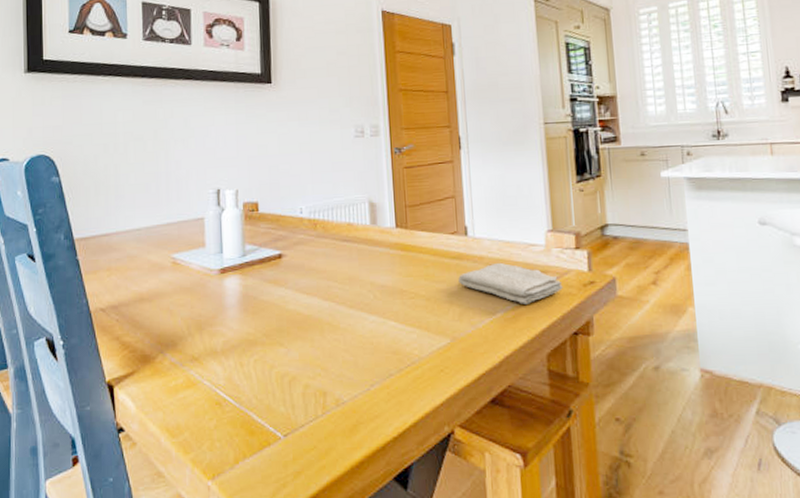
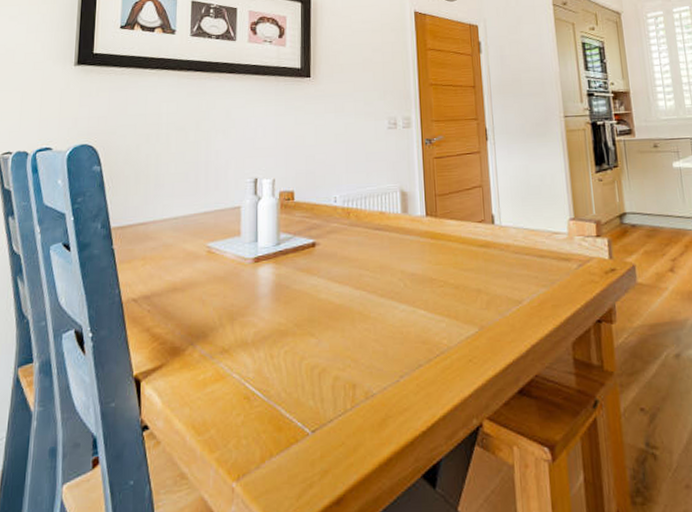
washcloth: present [458,262,563,304] -> none [486,250,586,292]

